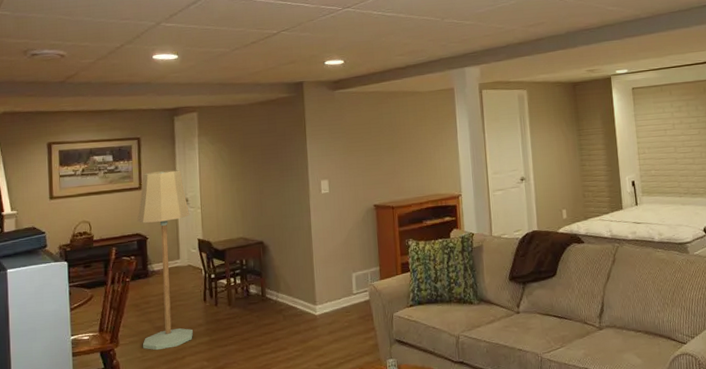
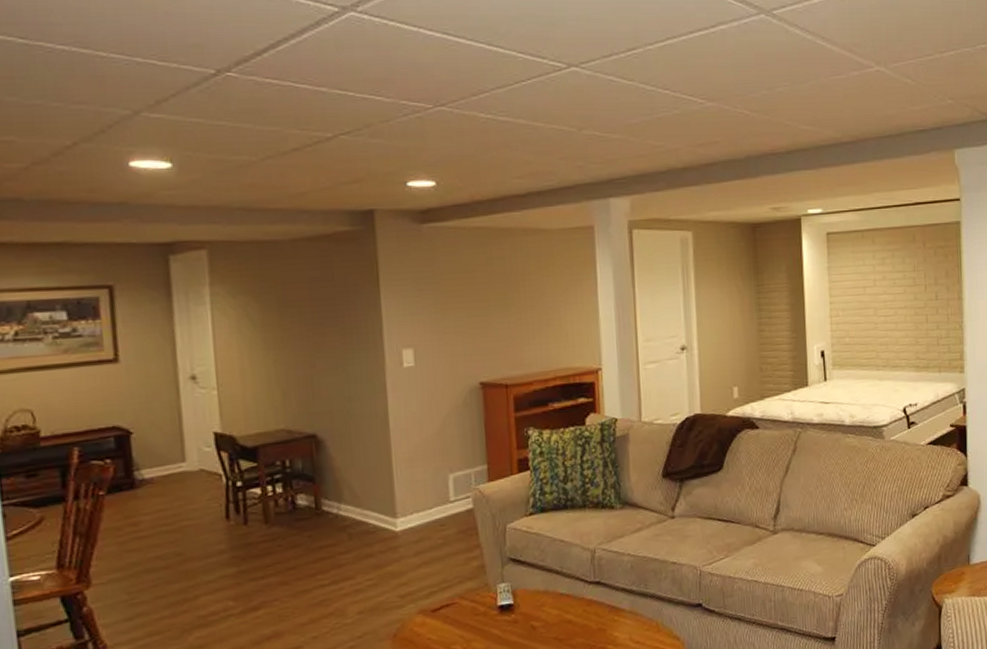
floor lamp: present [136,170,193,350] -> none [112,334,211,590]

